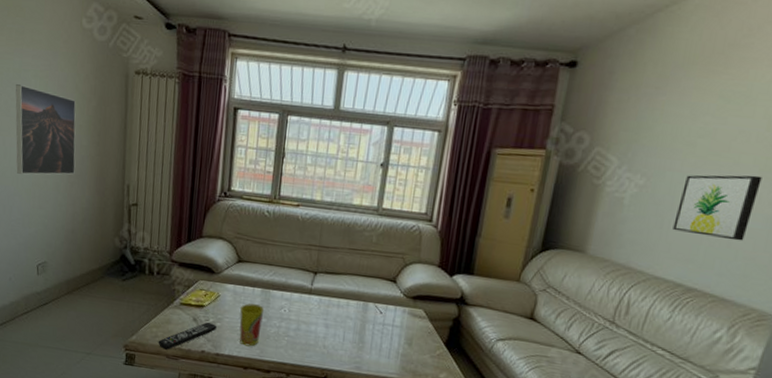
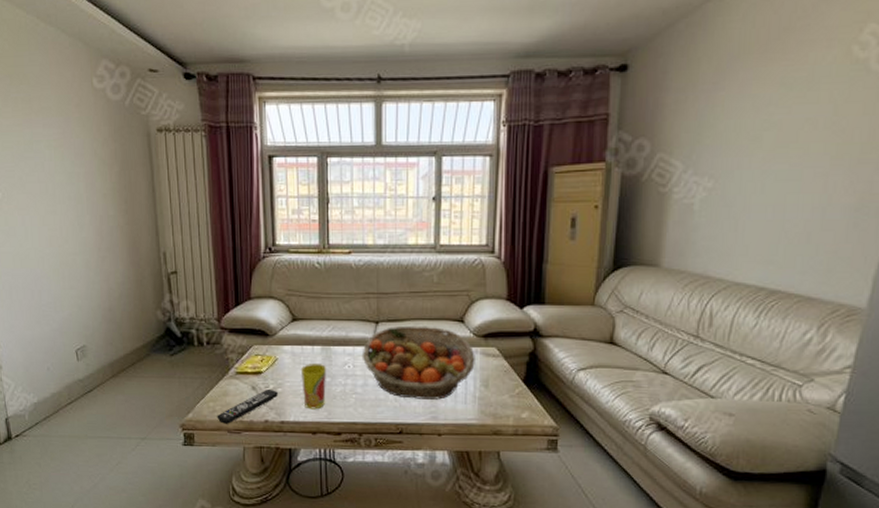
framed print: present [15,84,76,175] -> none [28,158,105,254]
fruit basket: none [297,278,403,352] -> present [361,325,475,400]
wall art: present [672,175,762,241] -> none [748,163,835,235]

